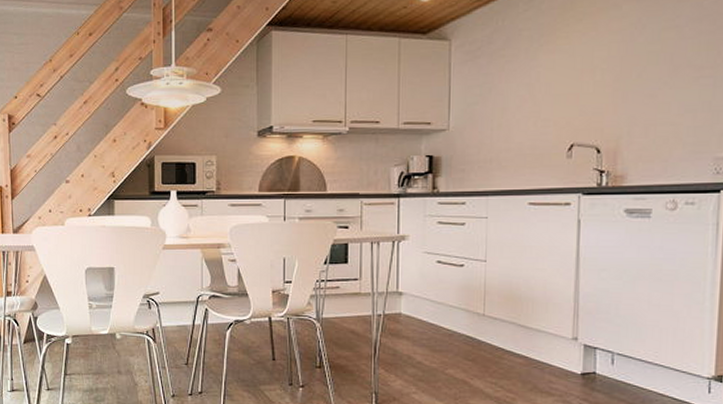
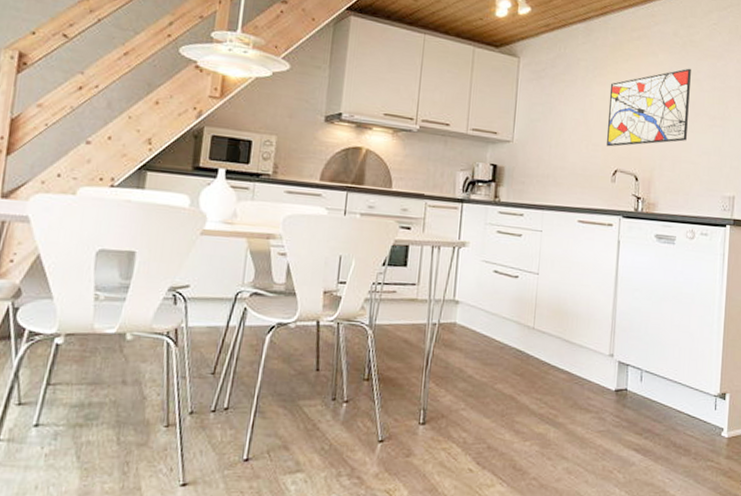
wall art: none [559,14,667,120] -> present [607,68,691,147]

